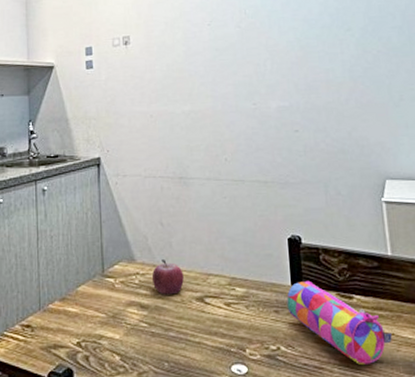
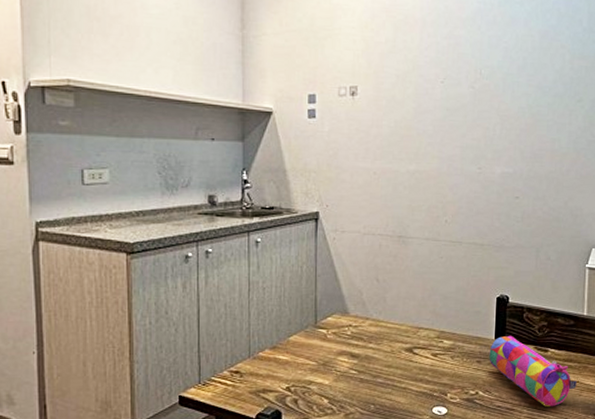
fruit: present [151,260,184,295] -> none [364,313,395,346]

